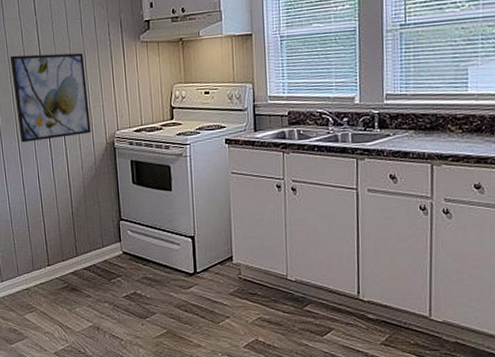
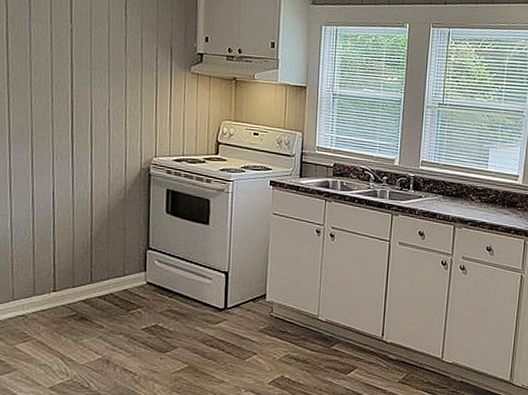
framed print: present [10,52,91,143] -> none [33,59,125,156]

